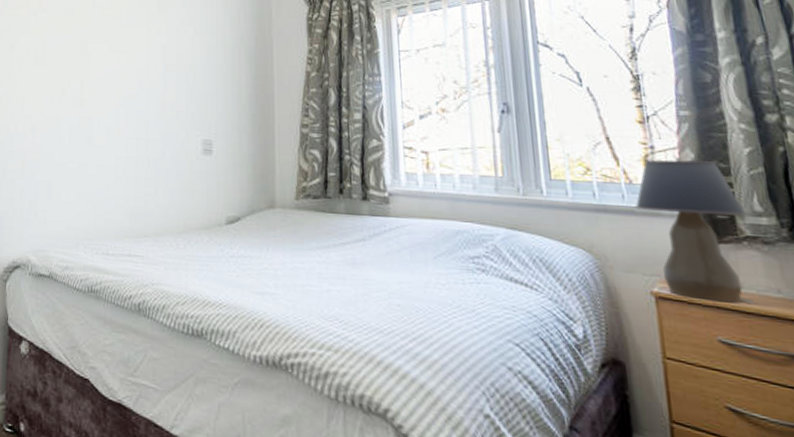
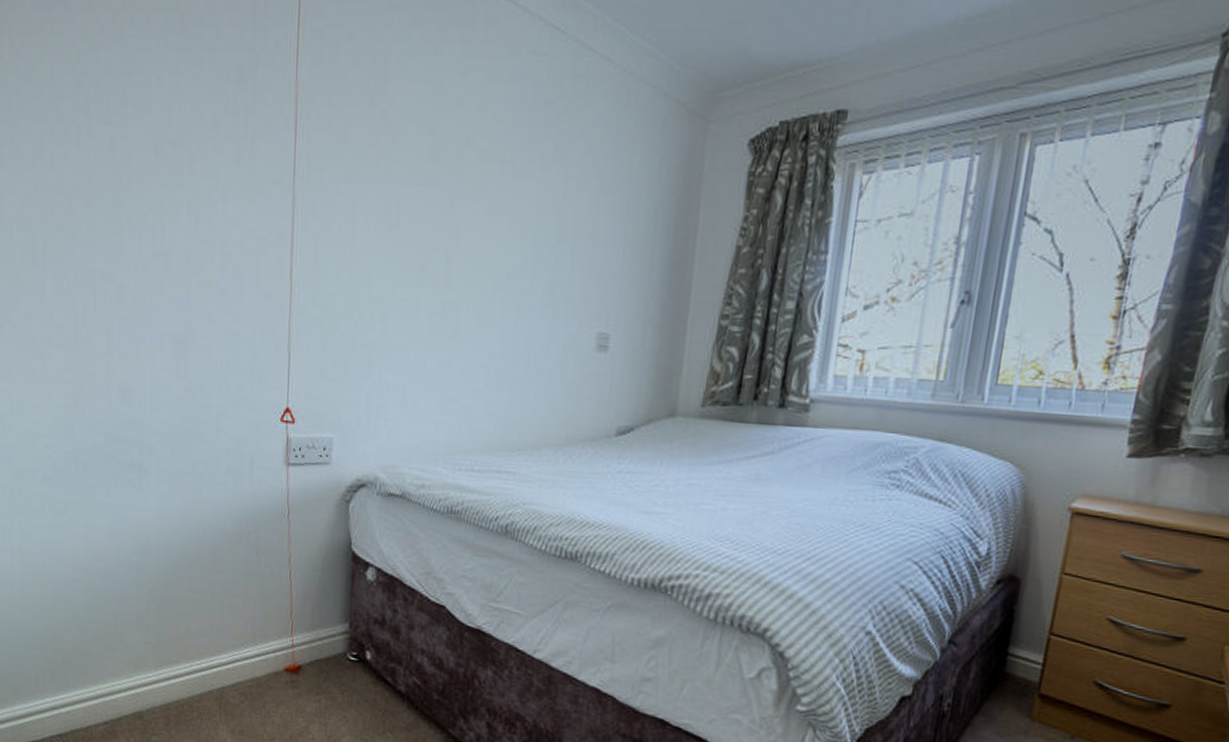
table lamp: present [635,157,754,305] -> none [1079,359,1197,520]

